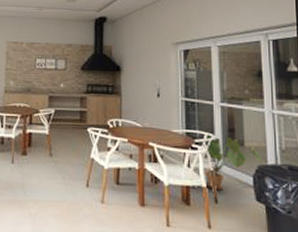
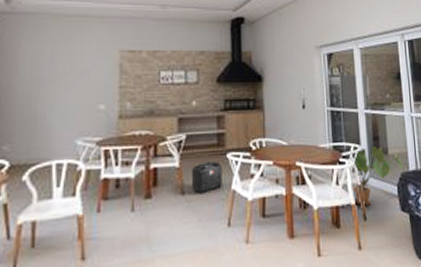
backpack: none [58,132,83,158] -> present [192,161,222,194]

